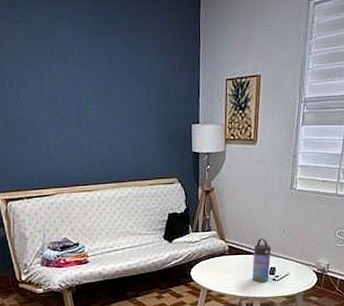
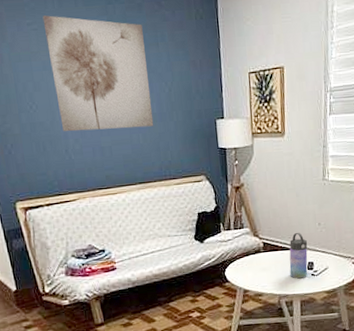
wall art: none [31,13,132,129] -> present [42,15,154,132]

